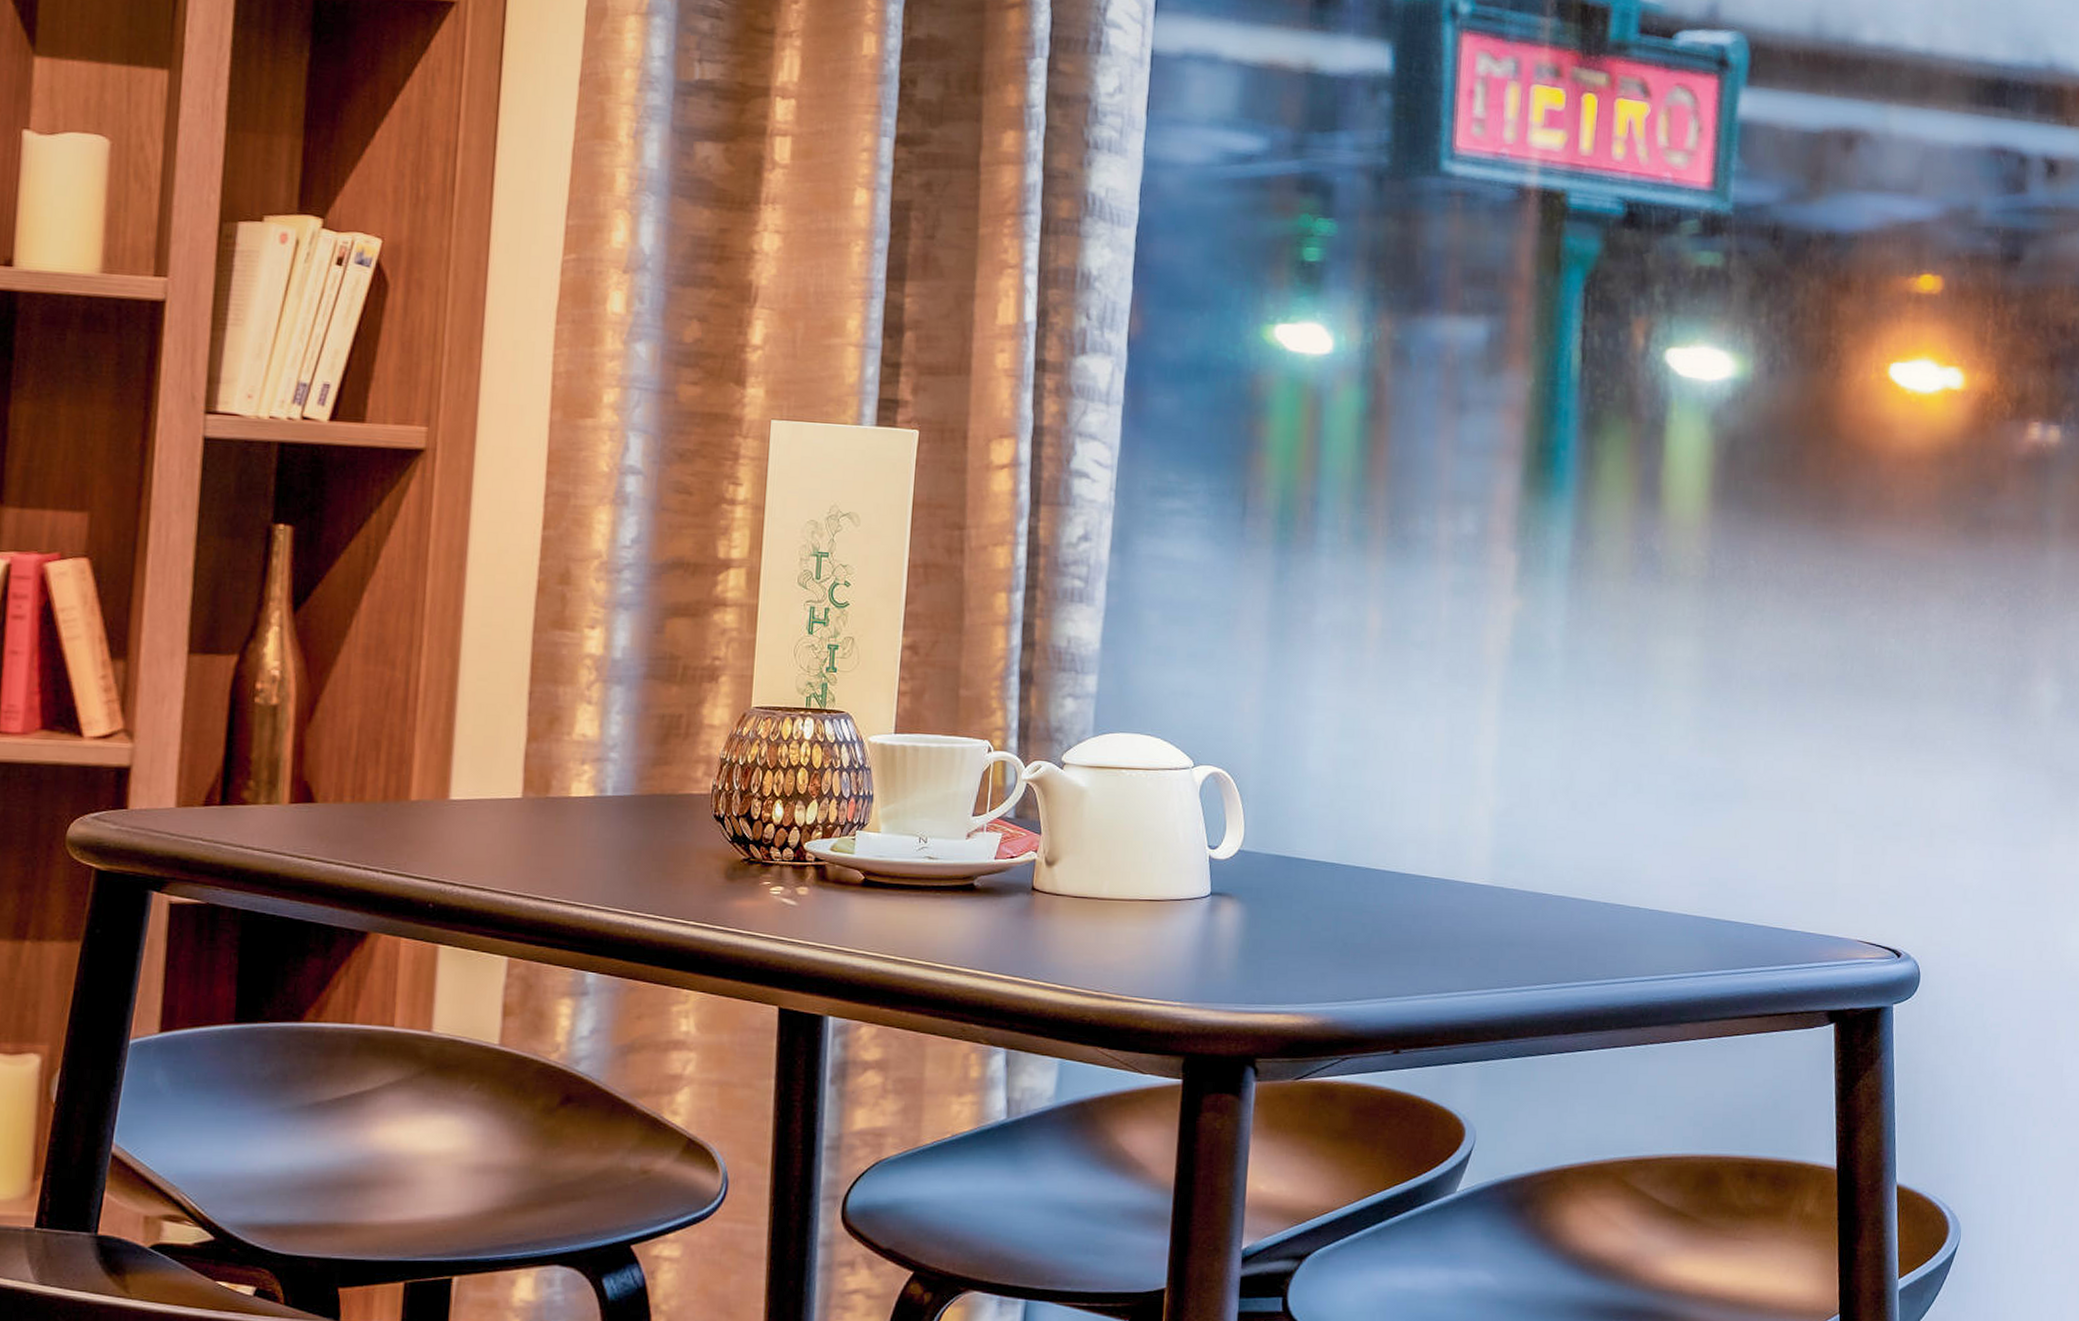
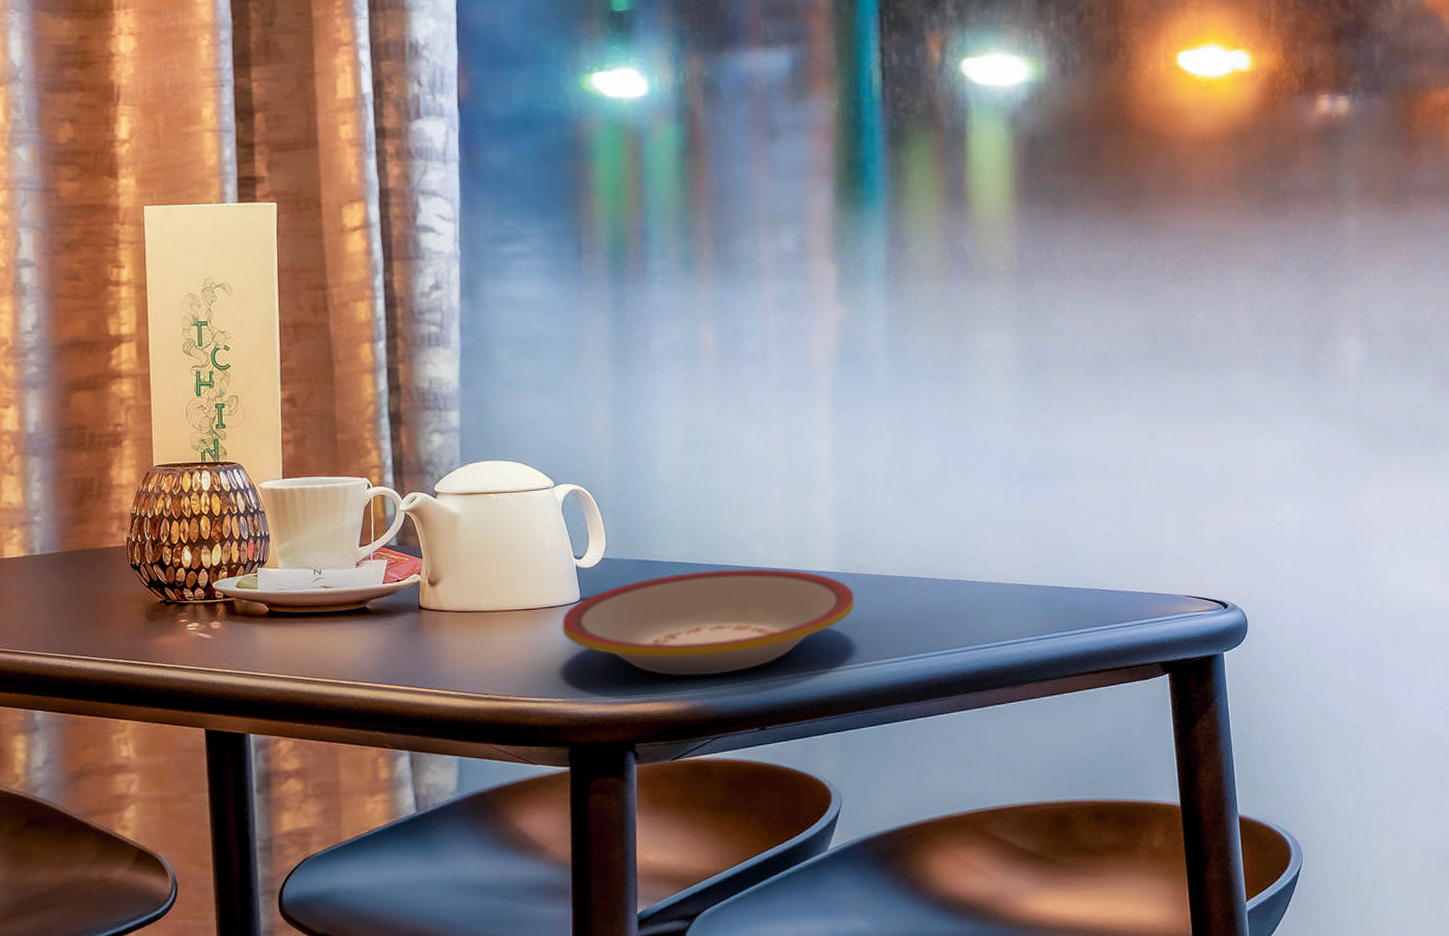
plate: none [1186,872,1508,988] -> present [561,568,855,676]

